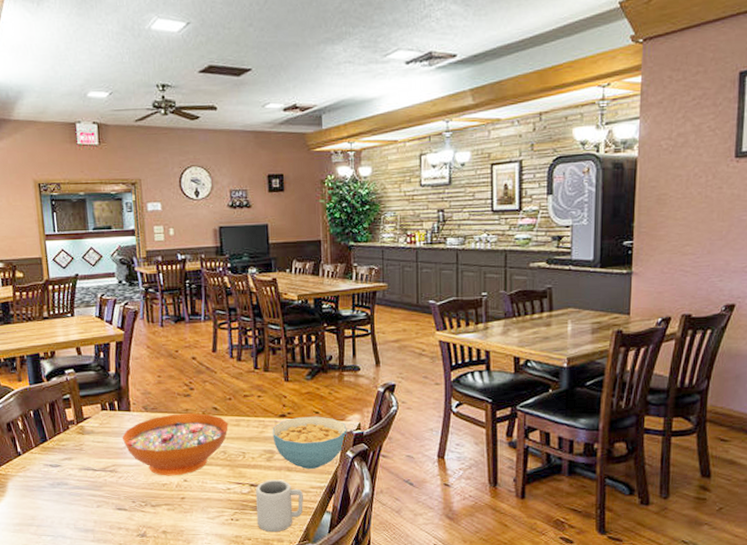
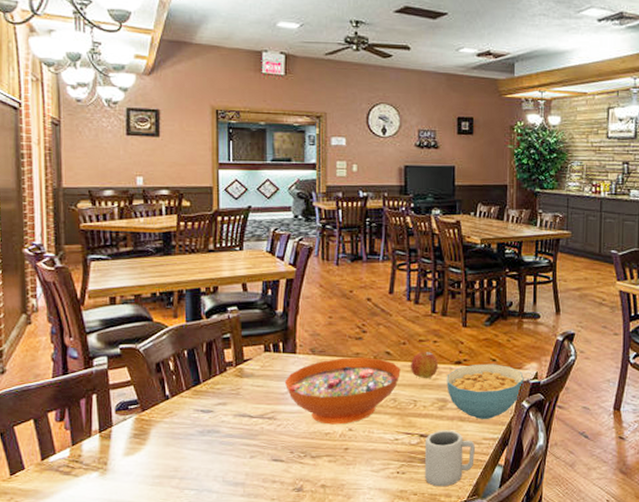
apple: none [236,406,263,432] -> present [410,352,438,379]

